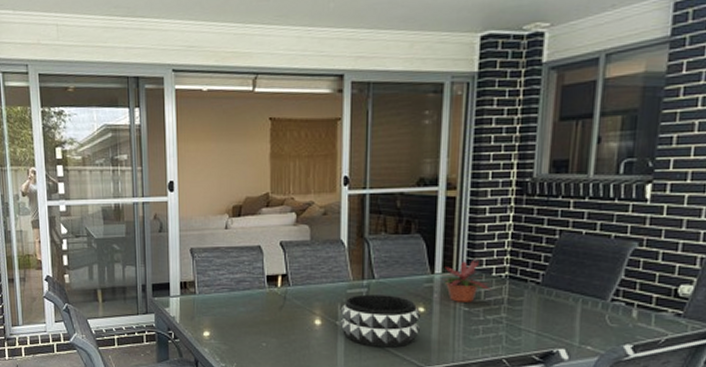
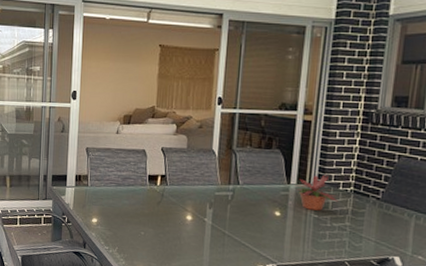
decorative bowl: present [340,294,422,348] -> none [207,197,278,245]

